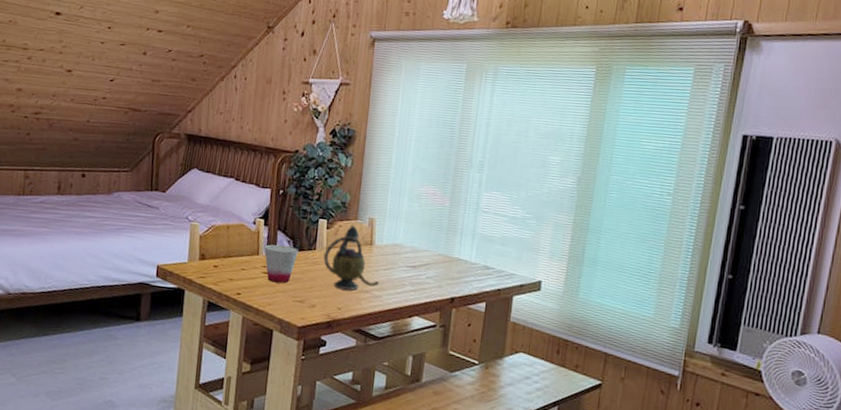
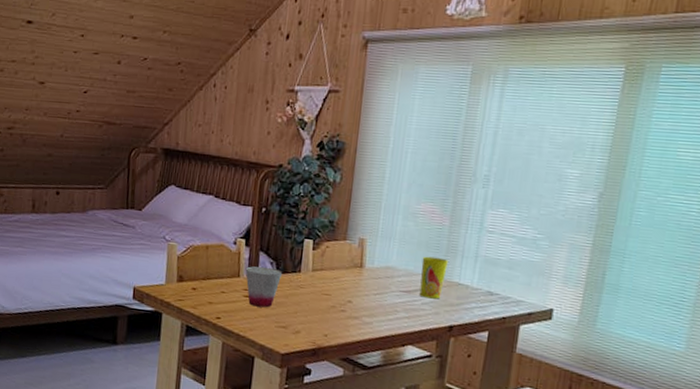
teapot: present [323,224,379,291] -> none [309,245,369,316]
cup: none [424,234,449,273] -> present [419,256,448,299]

